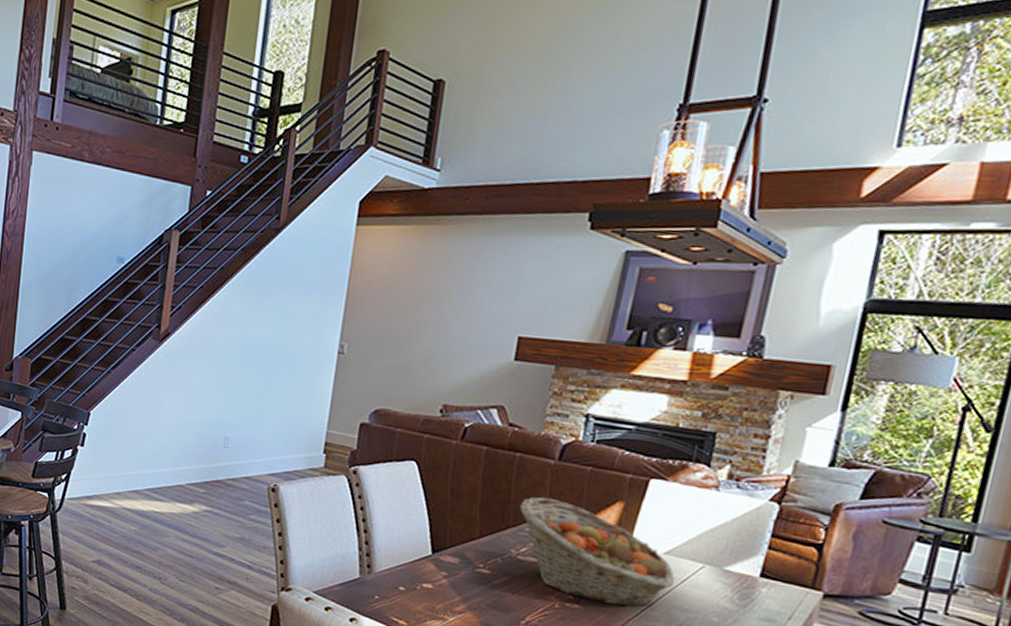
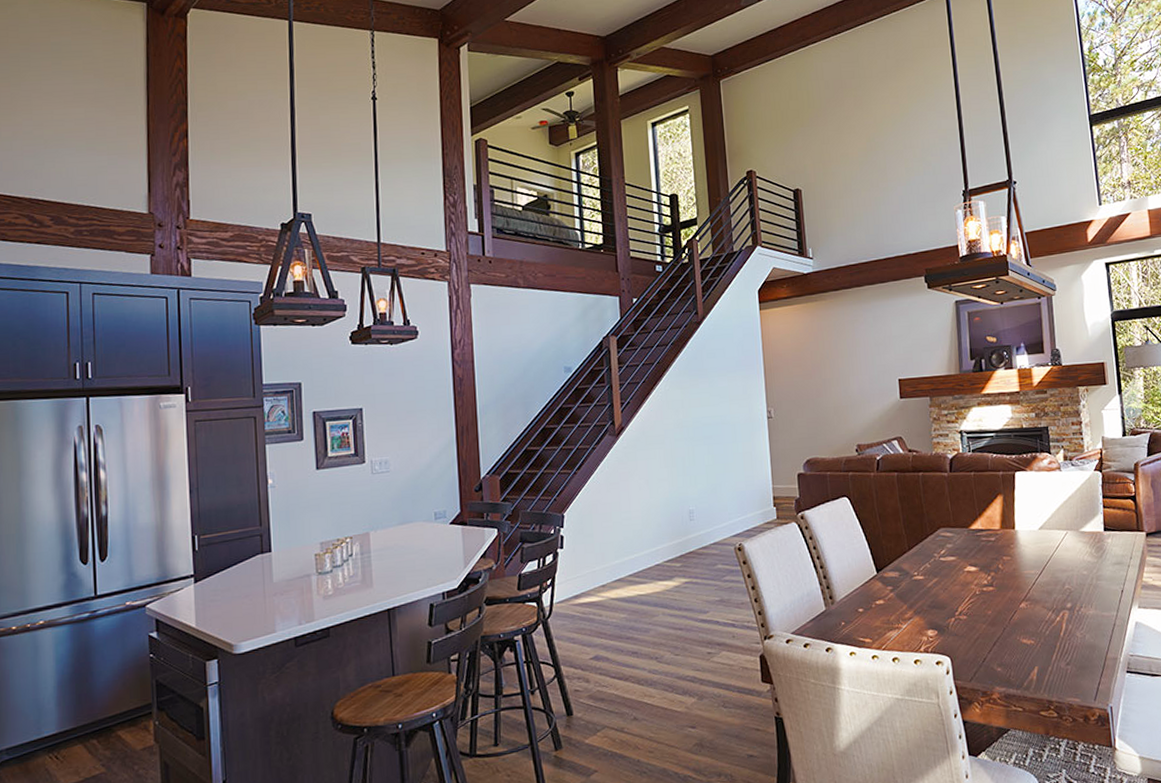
fruit basket: present [519,497,675,607] -> none [931,504,1051,582]

